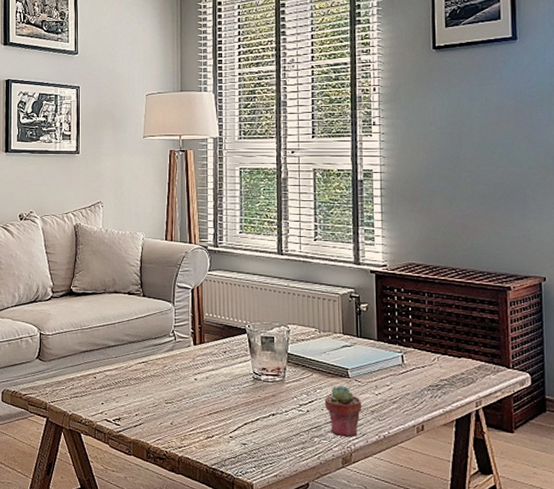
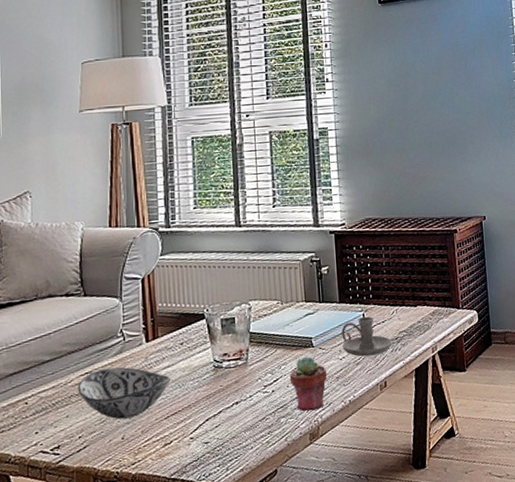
decorative bowl: none [136,361,214,408] -> present [77,367,170,420]
candle holder: none [379,358,432,398] -> present [341,316,392,357]

